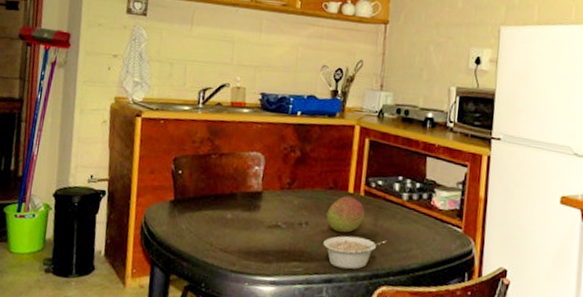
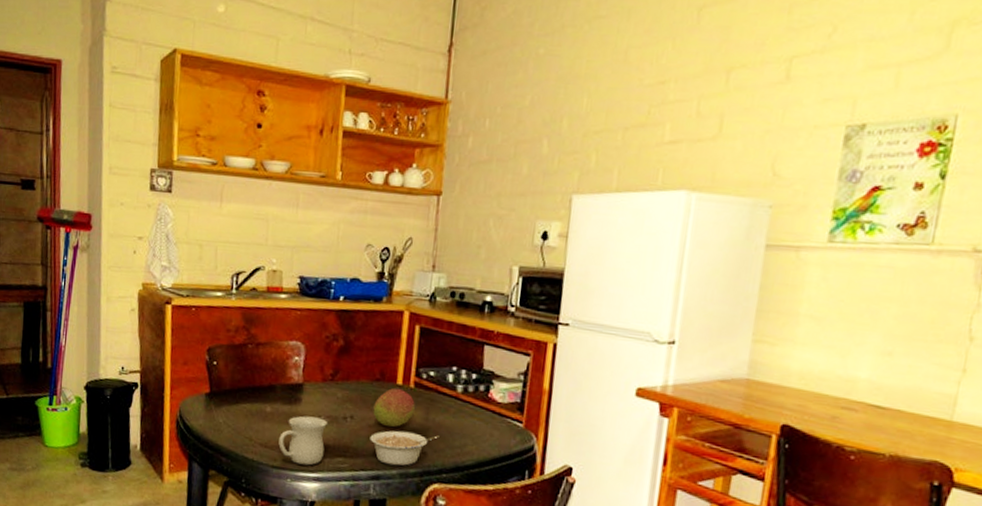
mug: none [237,222,284,270] -> present [278,415,327,466]

